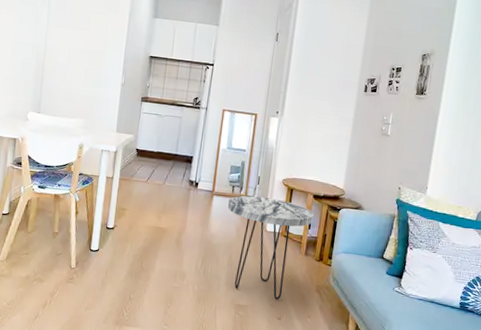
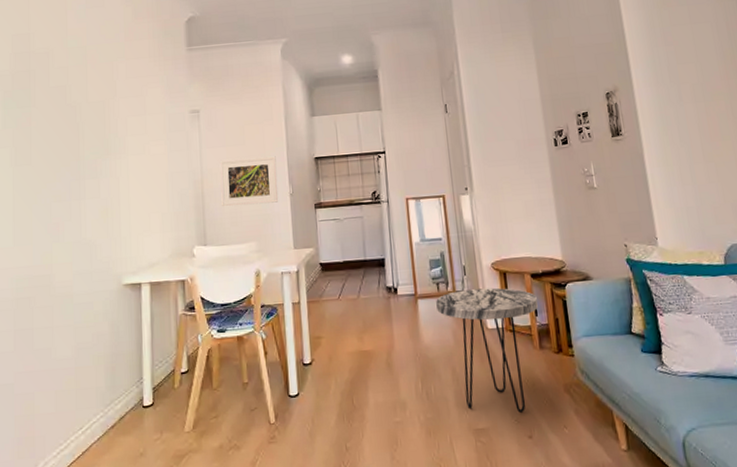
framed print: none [59,40,115,89] -> present [219,156,279,207]

